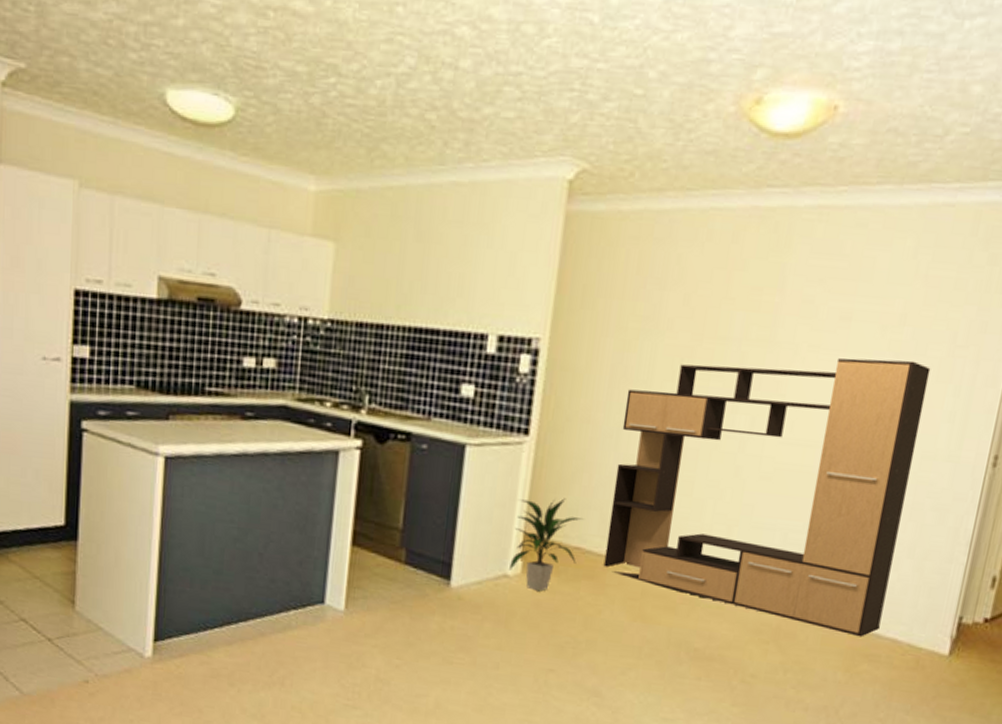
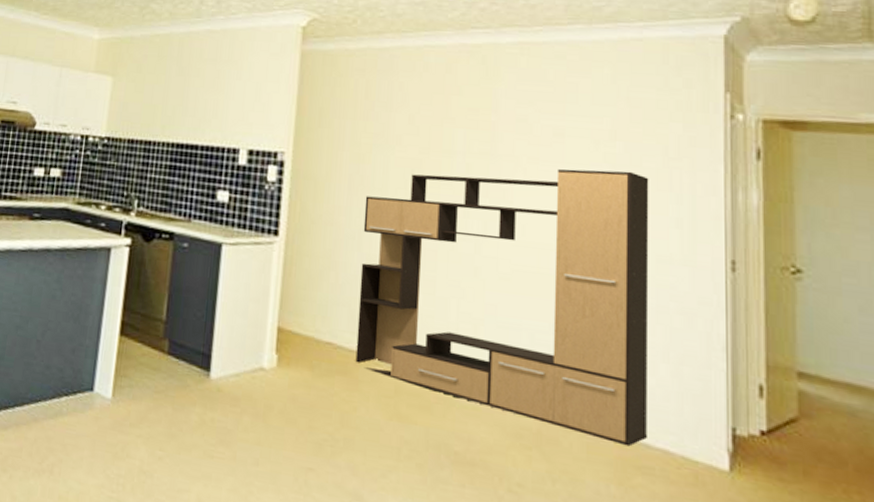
indoor plant: present [509,498,584,592] -> none [265,294,333,386]

